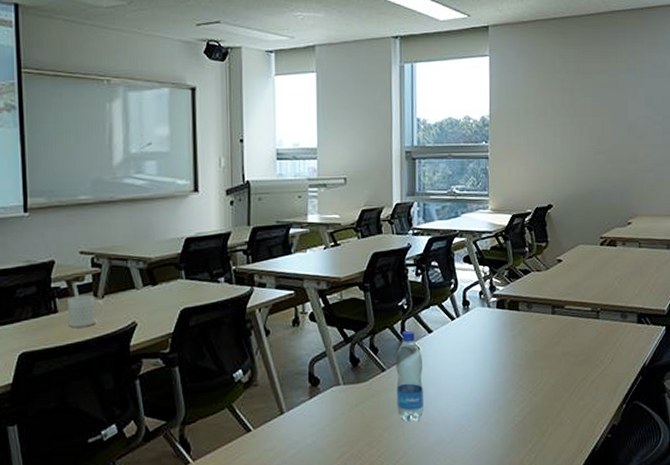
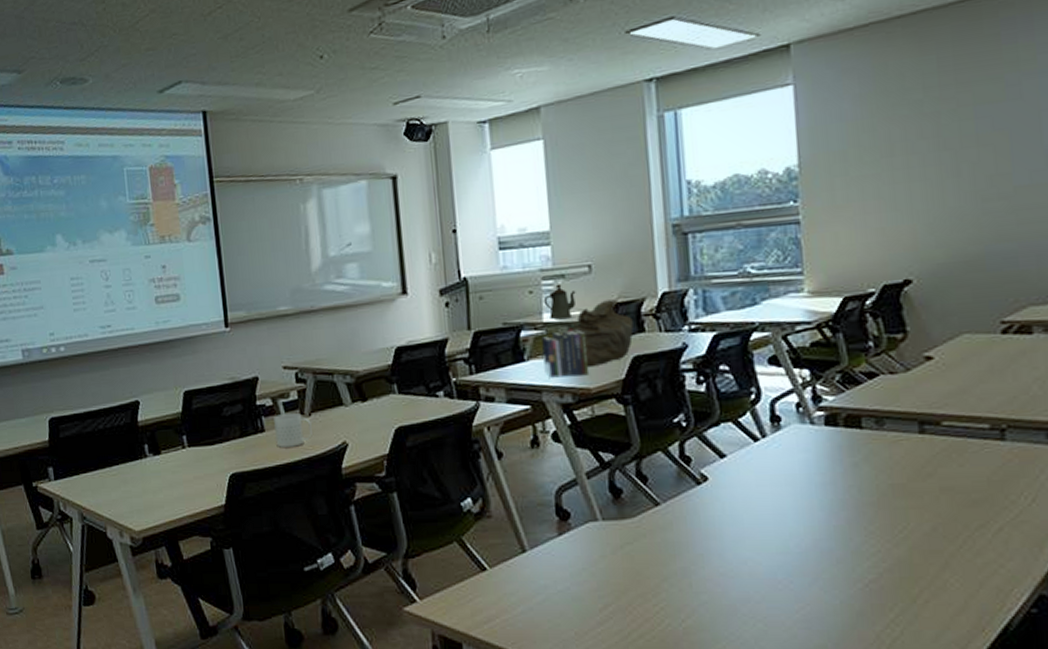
books: none [306,229,341,268] -> present [542,329,590,378]
coffee pot: none [309,192,334,221] -> present [543,284,576,320]
bag: none [326,207,374,261] -> present [567,299,634,368]
bottle: present [396,331,424,422] -> none [673,455,720,572]

